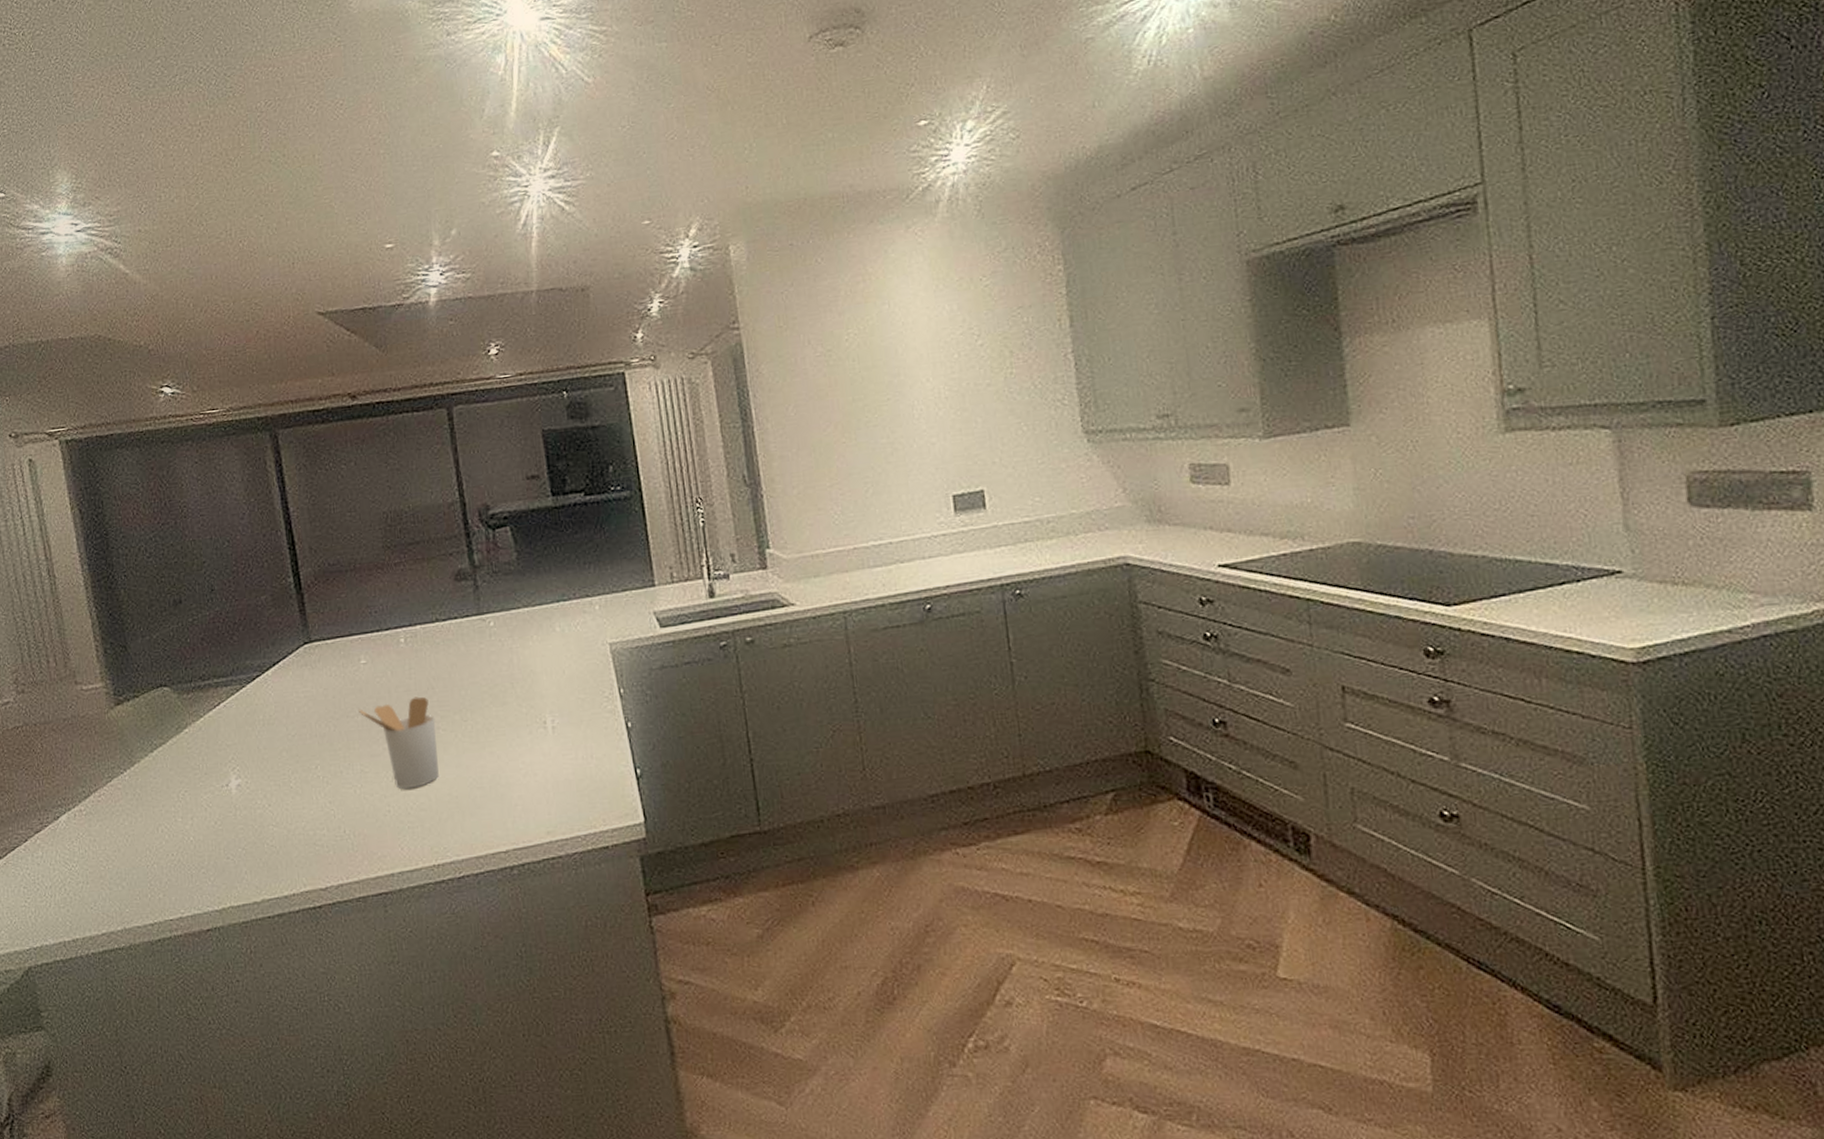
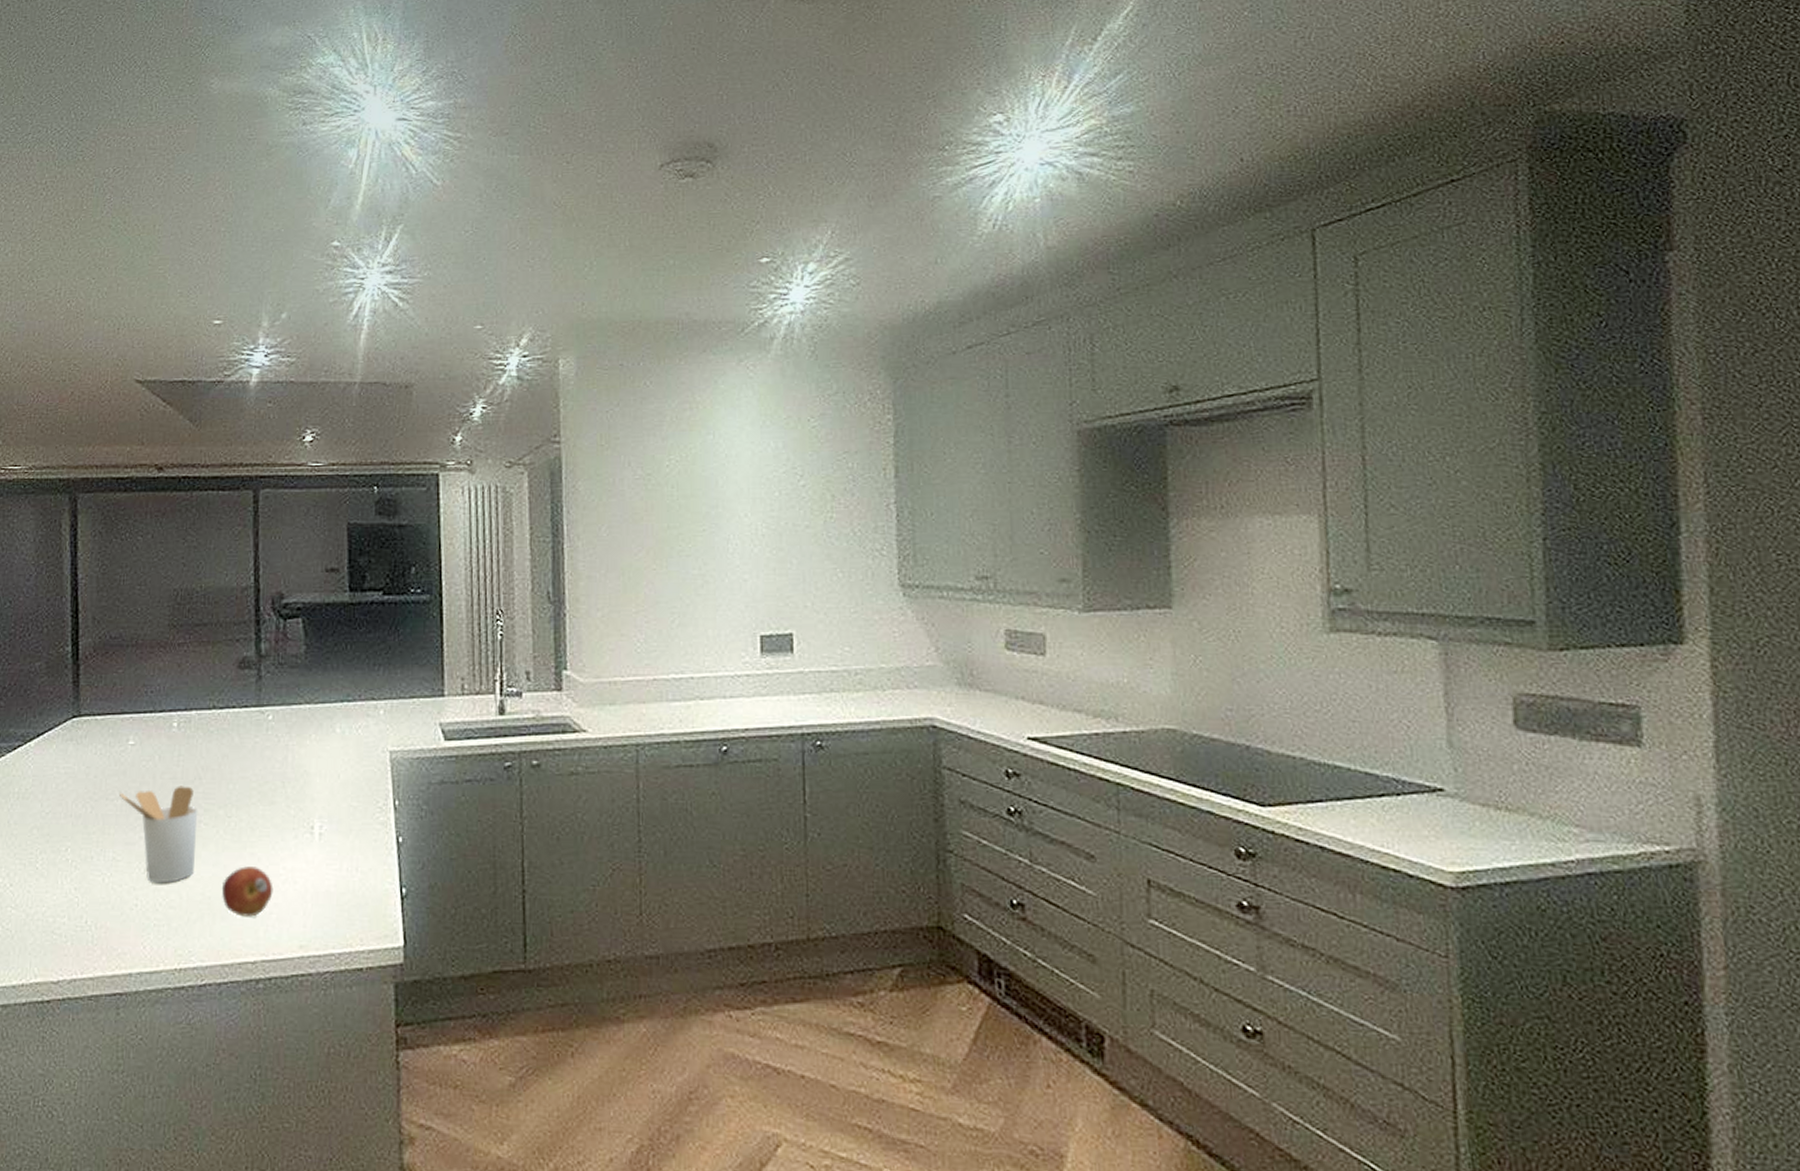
fruit: none [466,764,516,811] -> present [221,866,274,917]

